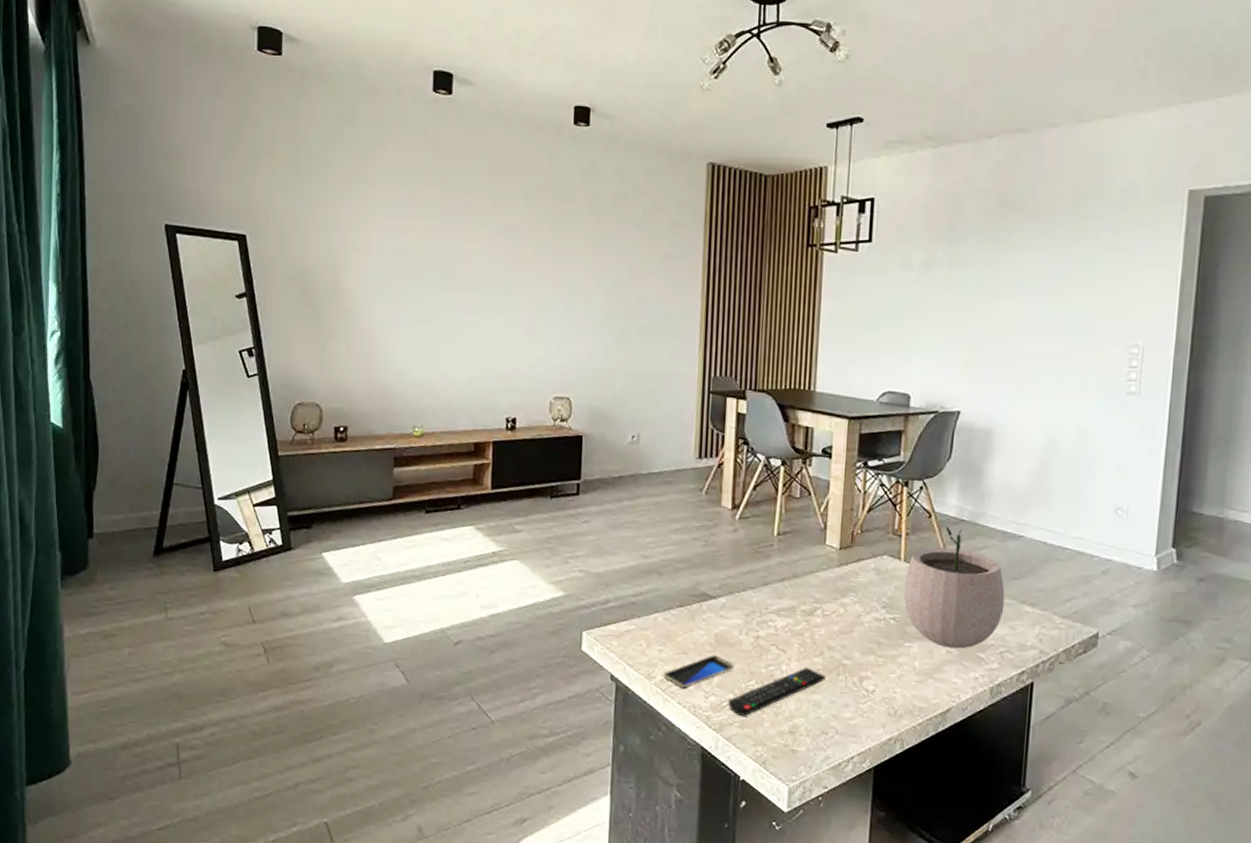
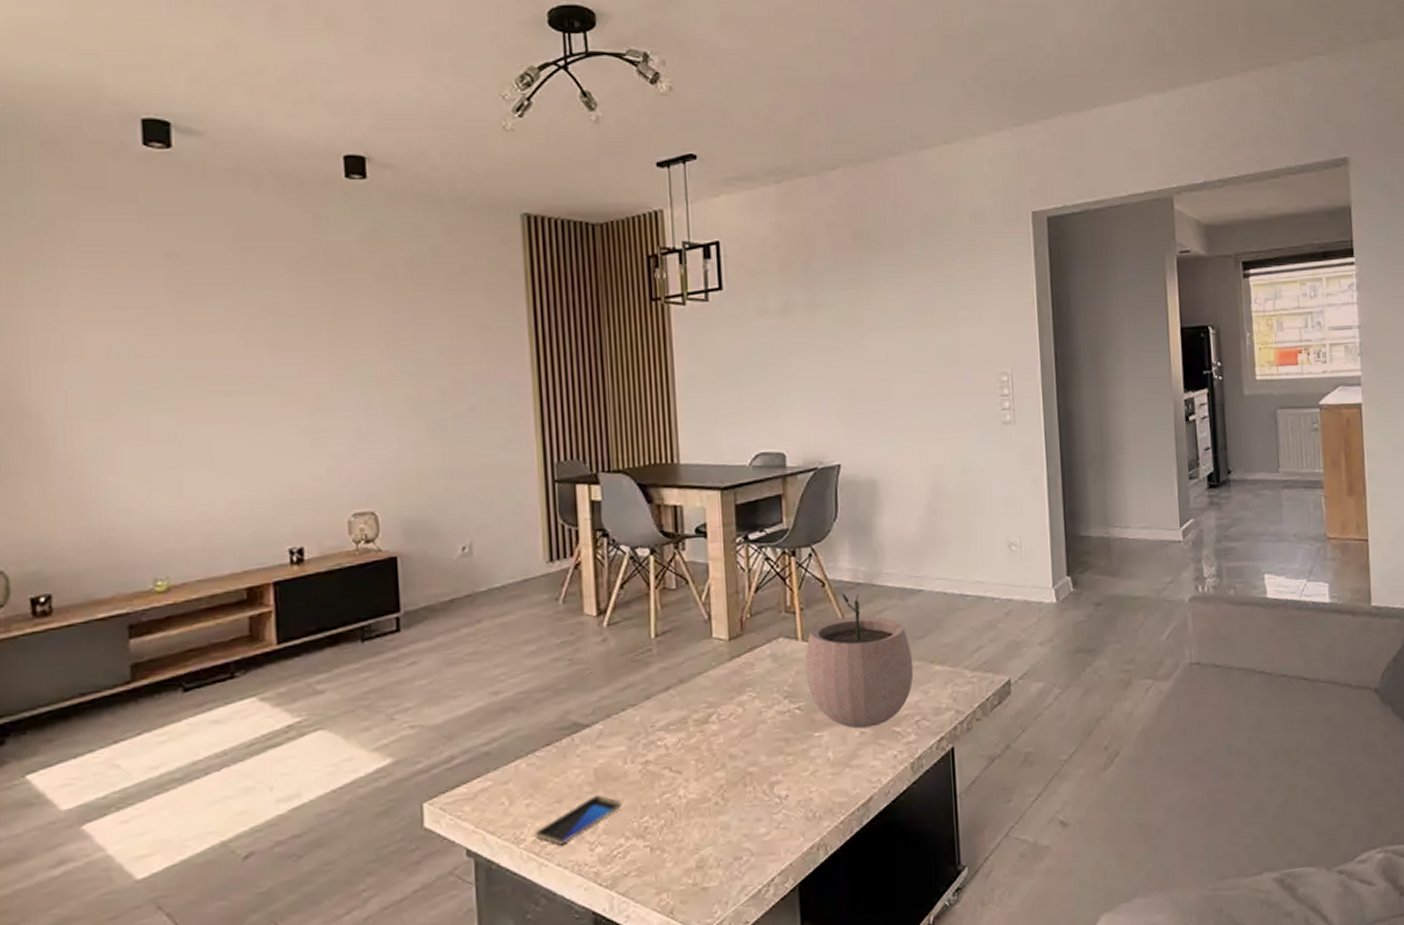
remote control: present [728,667,826,716] -> none [619,786,731,862]

